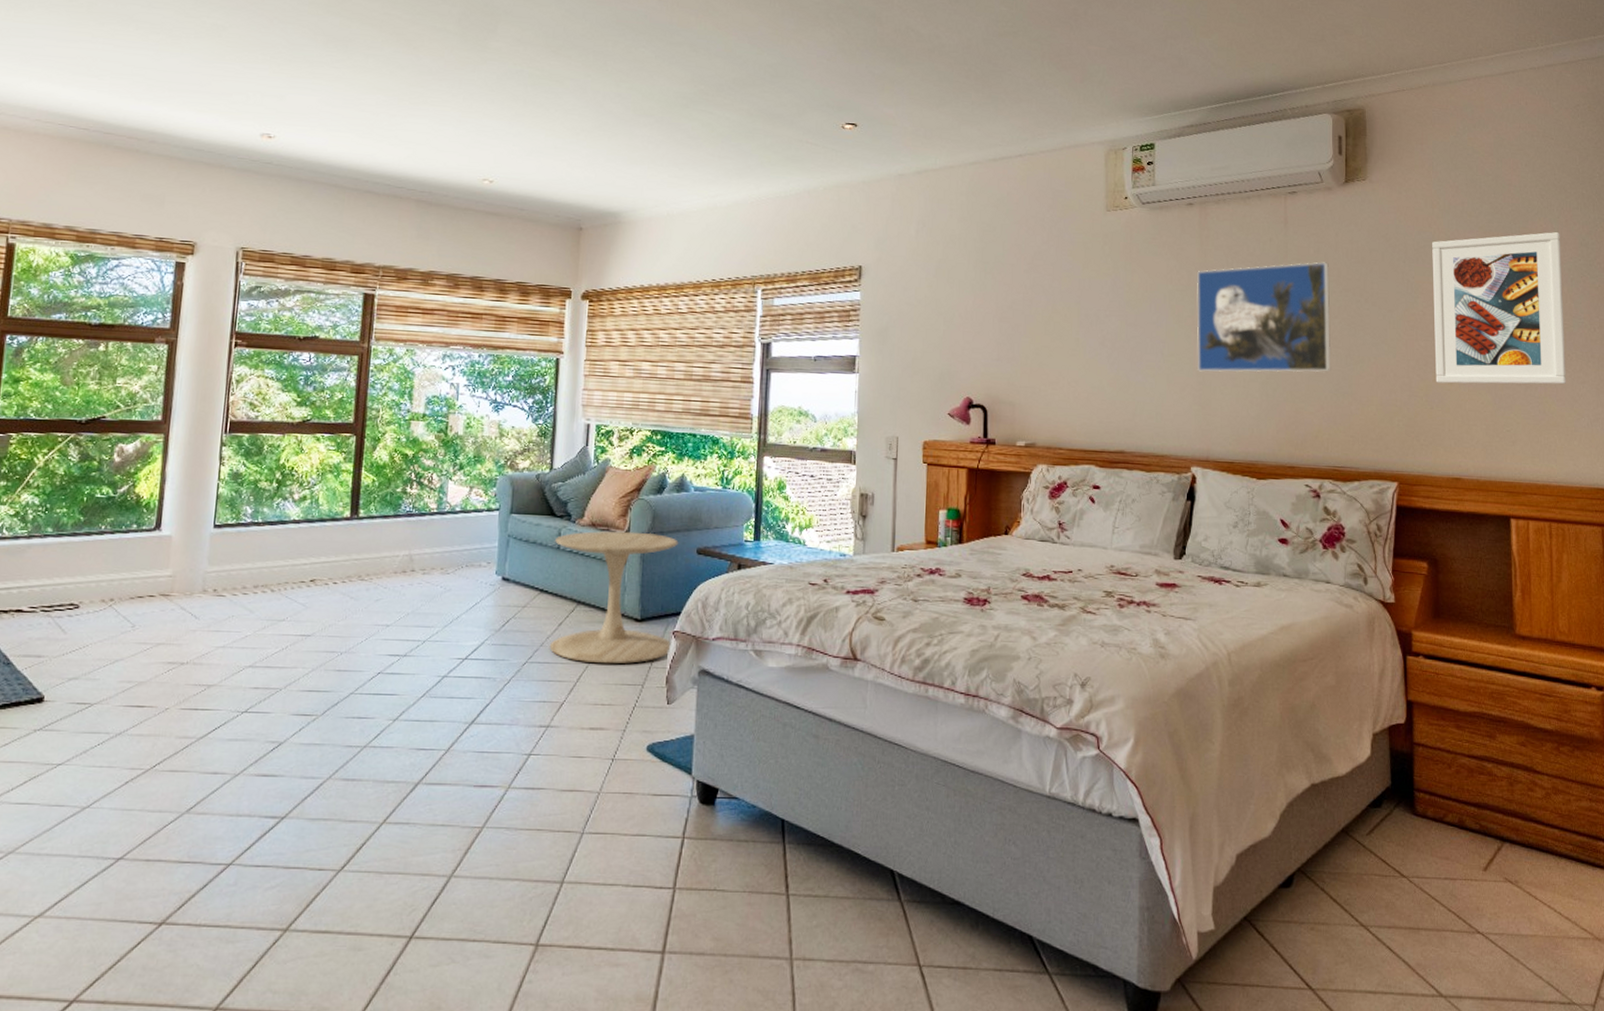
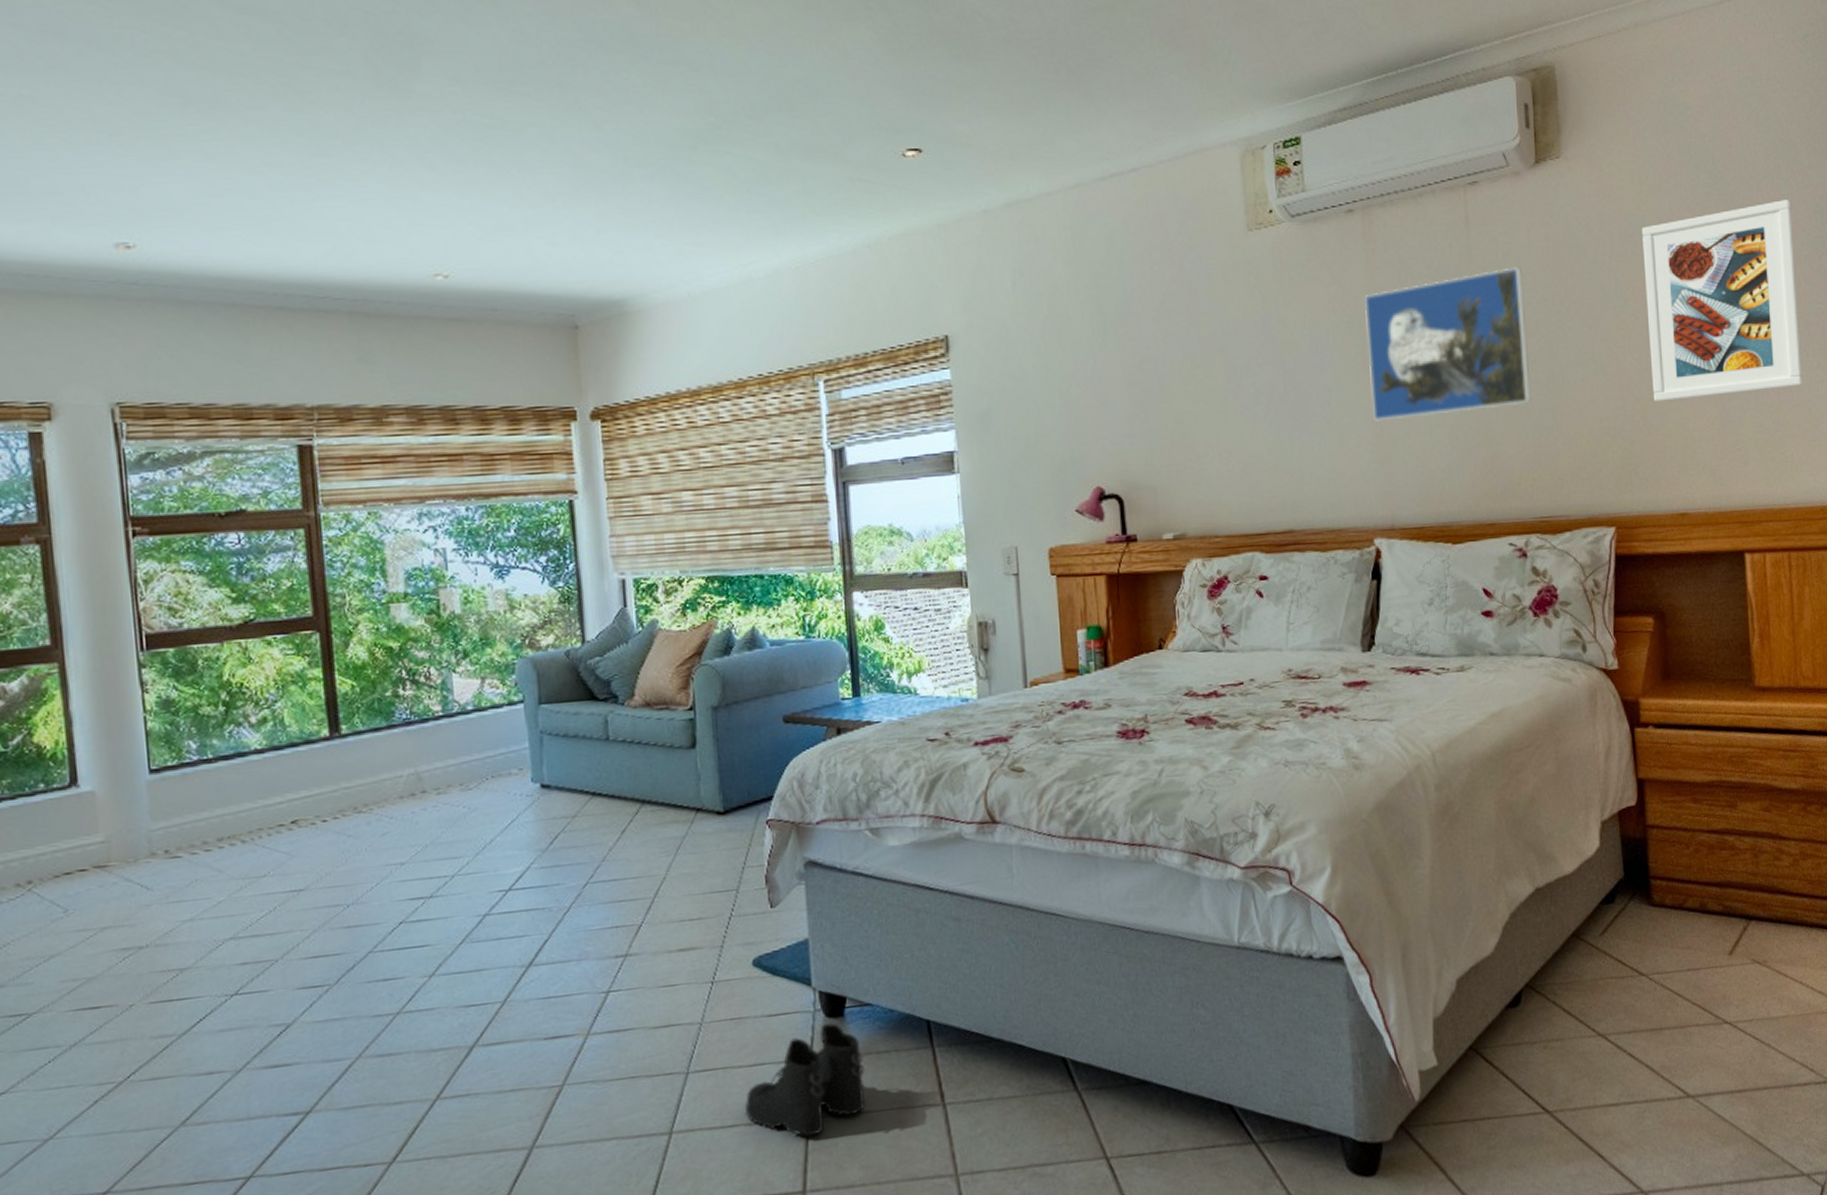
side table: present [549,531,678,664] -> none [602,704,767,873]
boots: none [624,808,727,905] -> present [744,1022,866,1138]

